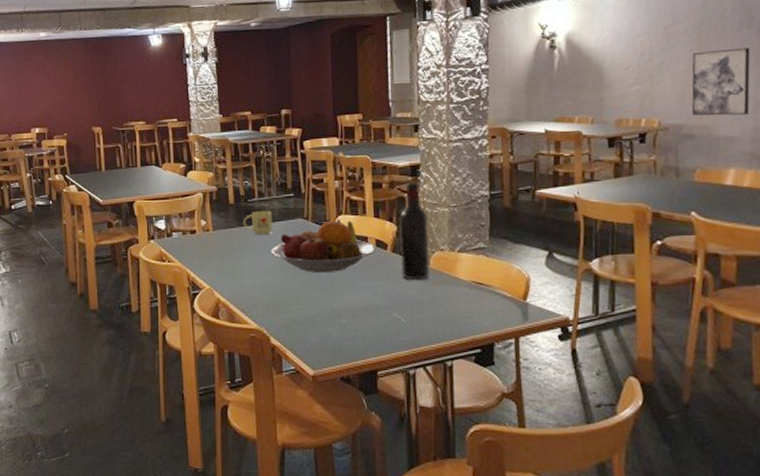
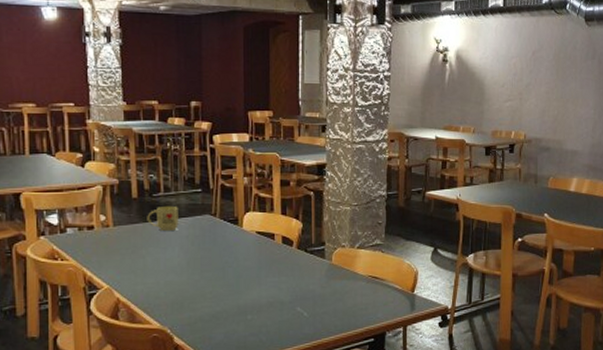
fruit bowl: present [271,219,377,272] -> none [176,215,283,269]
wine bottle: present [399,181,430,281] -> none [304,180,332,276]
wall art: present [691,47,751,116] -> none [549,75,593,133]

